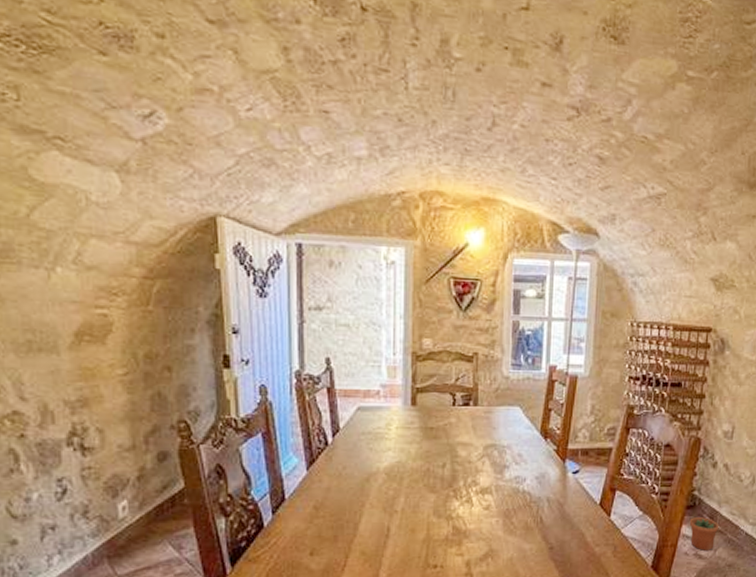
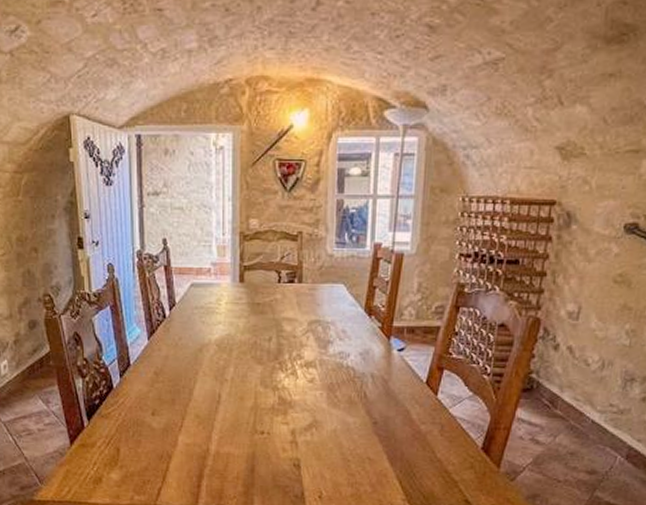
planter: present [689,517,720,551] -> none [525,401,561,436]

